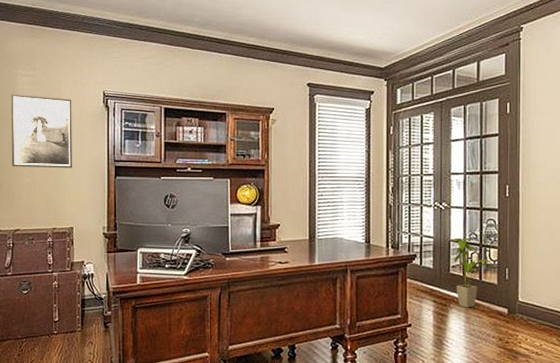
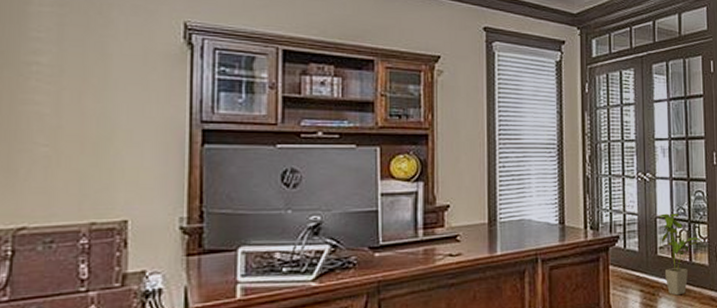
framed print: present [11,94,72,168] -> none [14,18,130,132]

